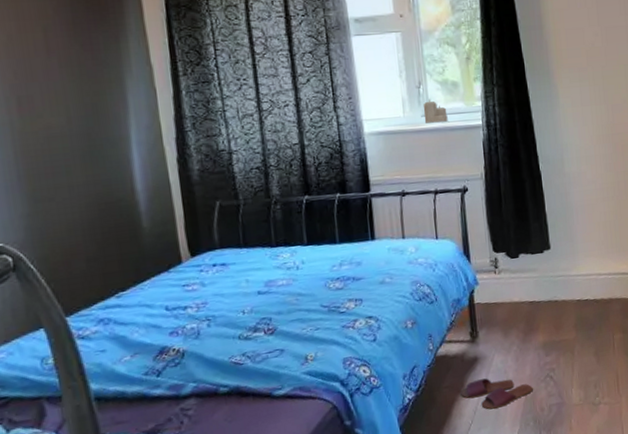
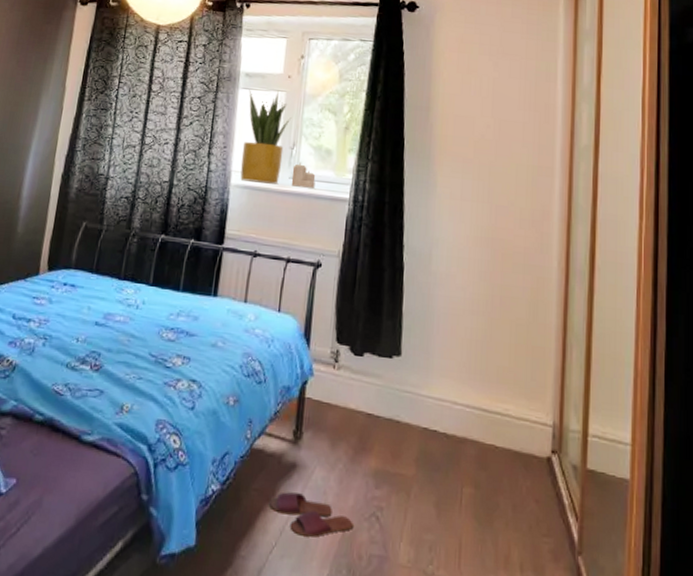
planter: none [362,33,412,128] -> present [240,90,292,184]

